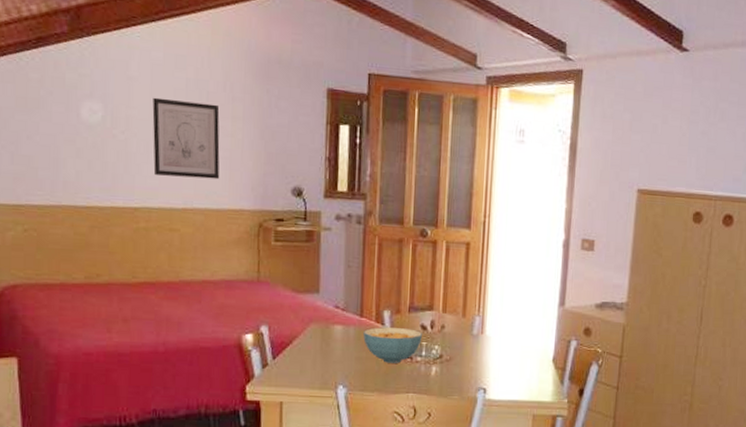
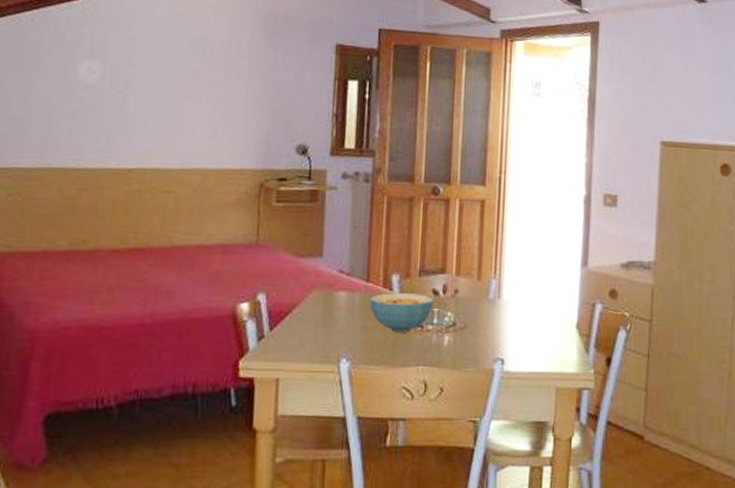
wall art: present [152,97,220,180] -> none [151,55,224,138]

